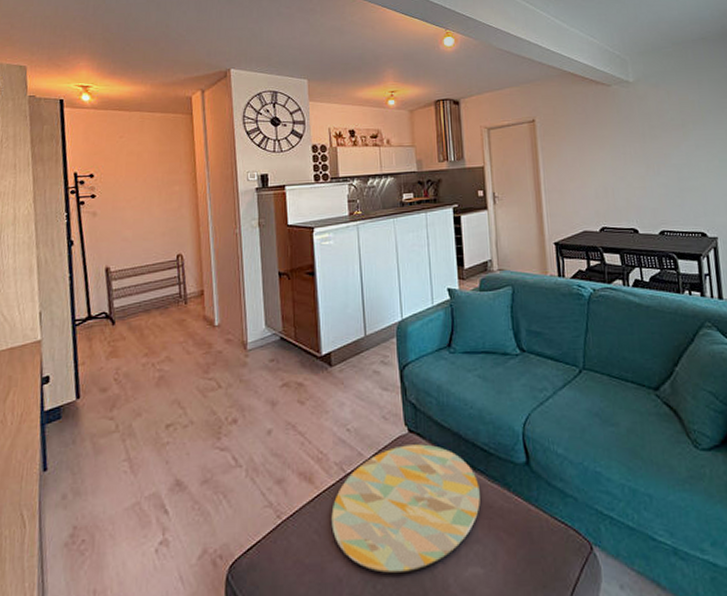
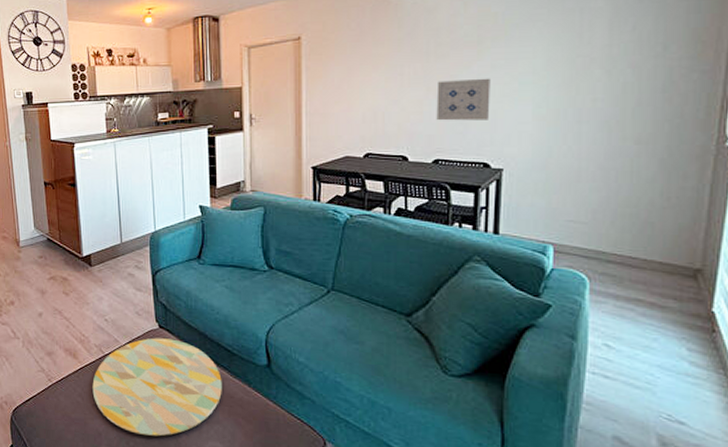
wall art: none [654,156,700,195] -> present [436,78,490,121]

